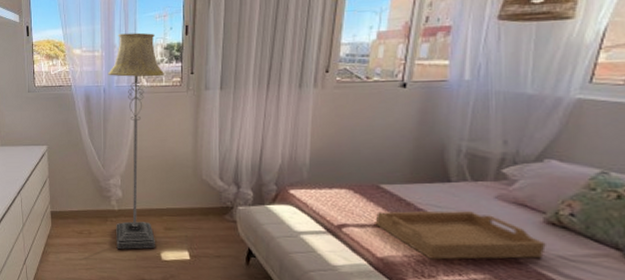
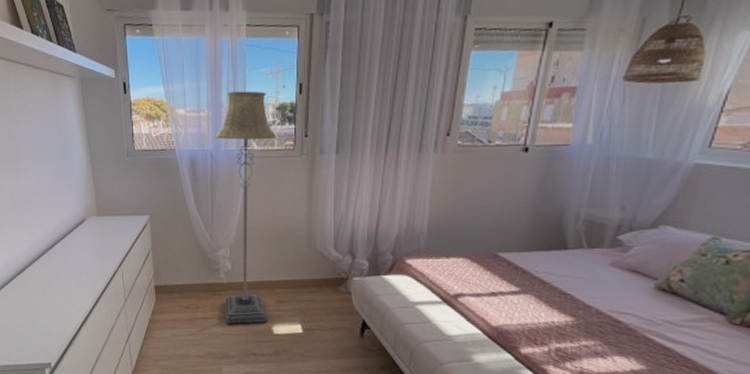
serving tray: present [375,211,546,260] -> none [491,278,655,327]

